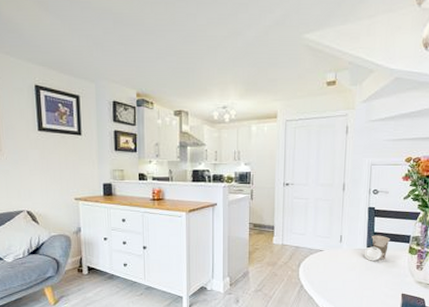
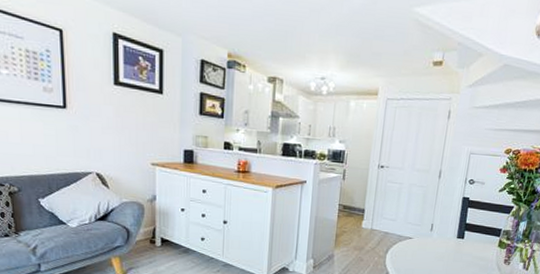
cup: present [364,235,390,261] -> none [453,226,481,253]

